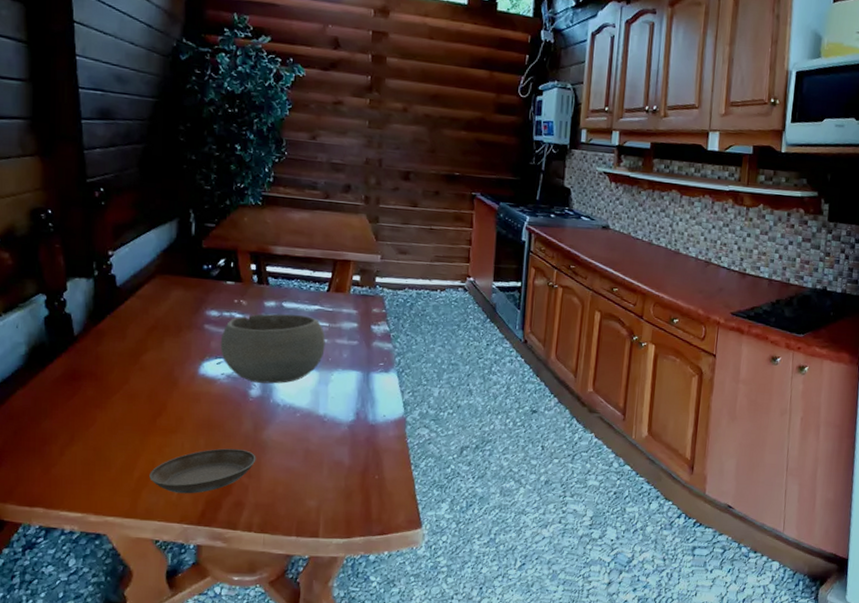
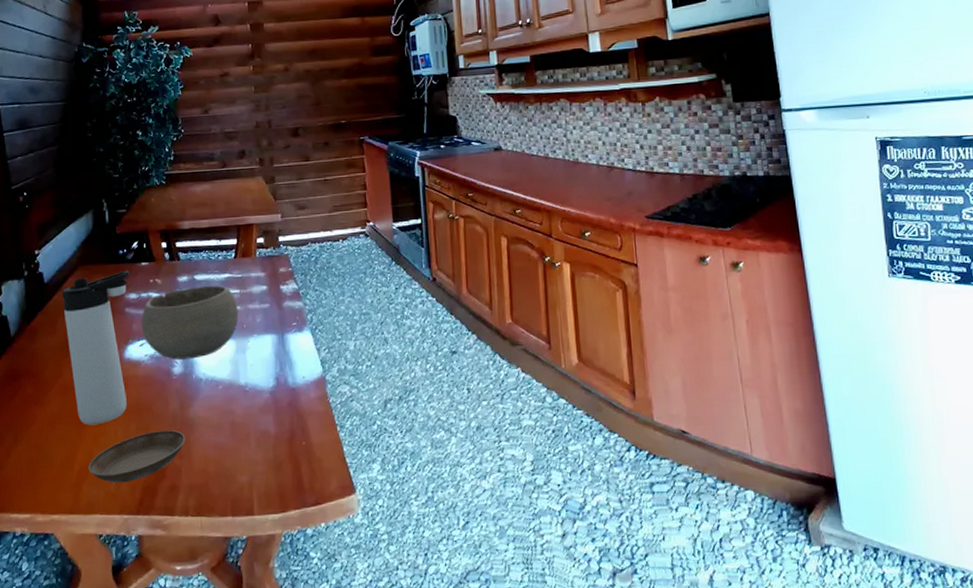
thermos bottle: none [136,286,214,436] -> present [62,270,131,426]

